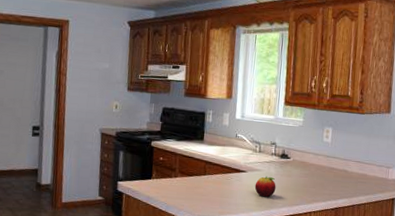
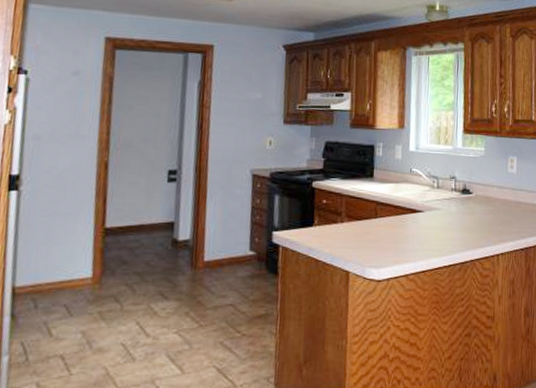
fruit: present [254,176,276,197] -> none [433,215,458,240]

